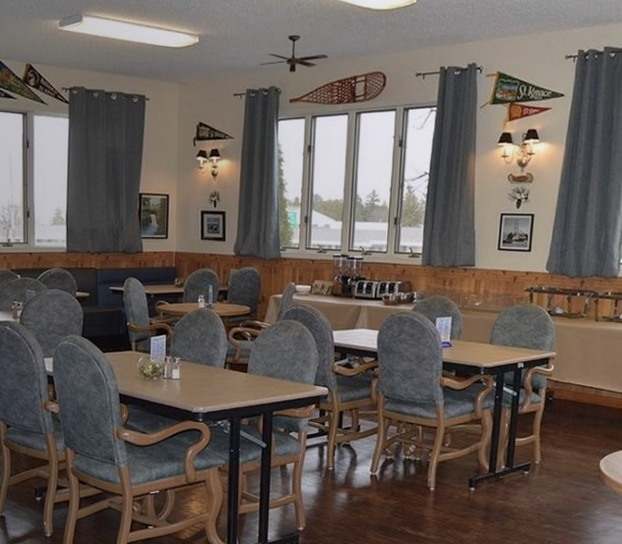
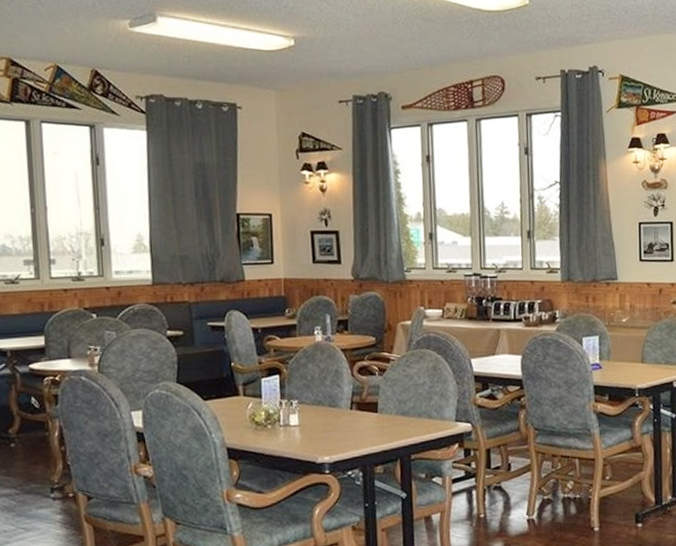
ceiling fan: present [260,34,328,73] -> none [365,36,441,78]

